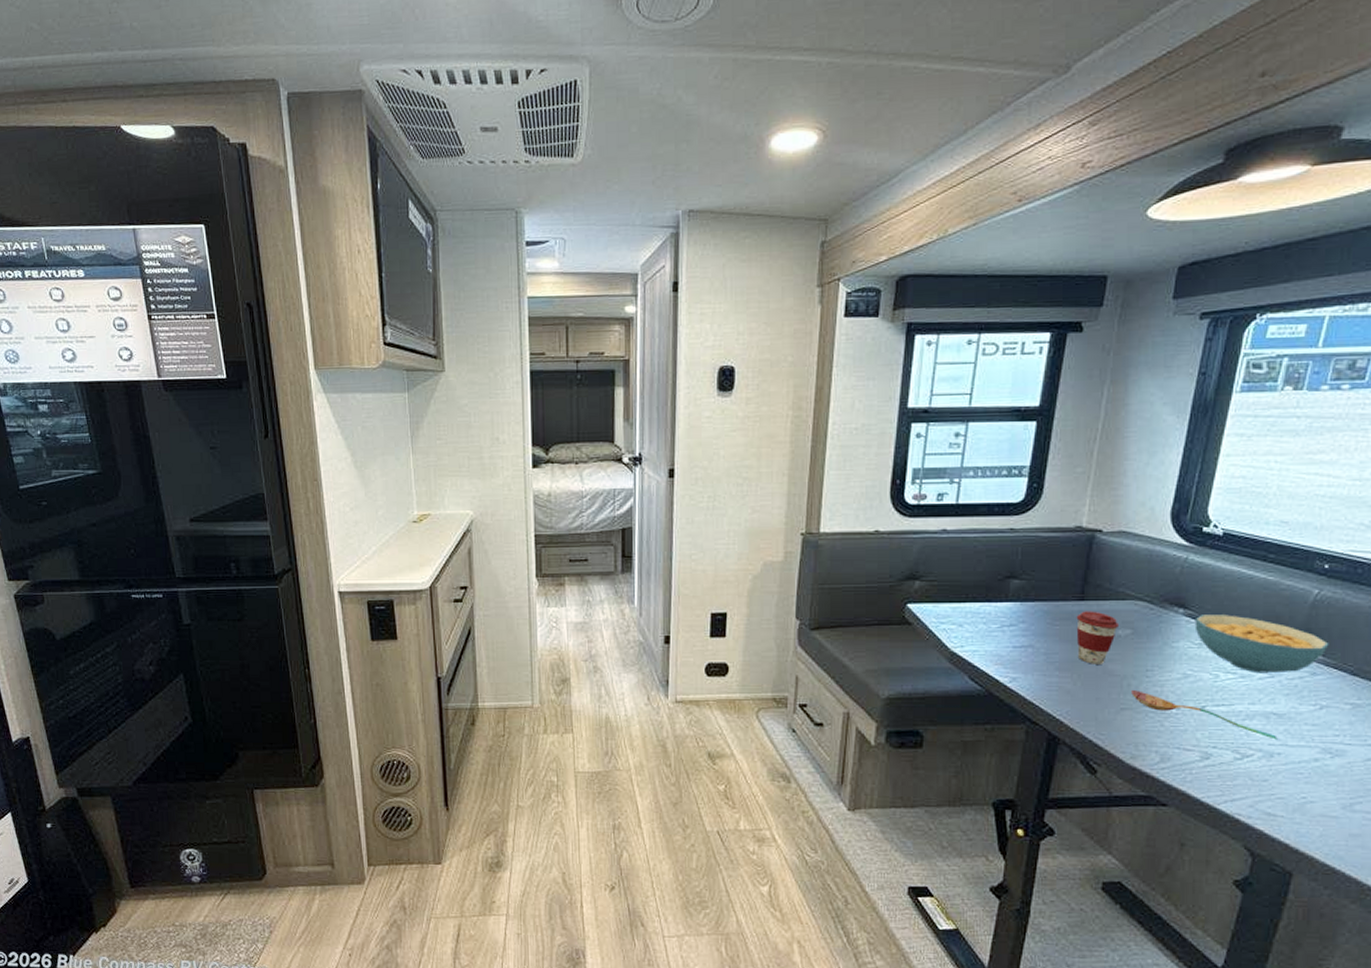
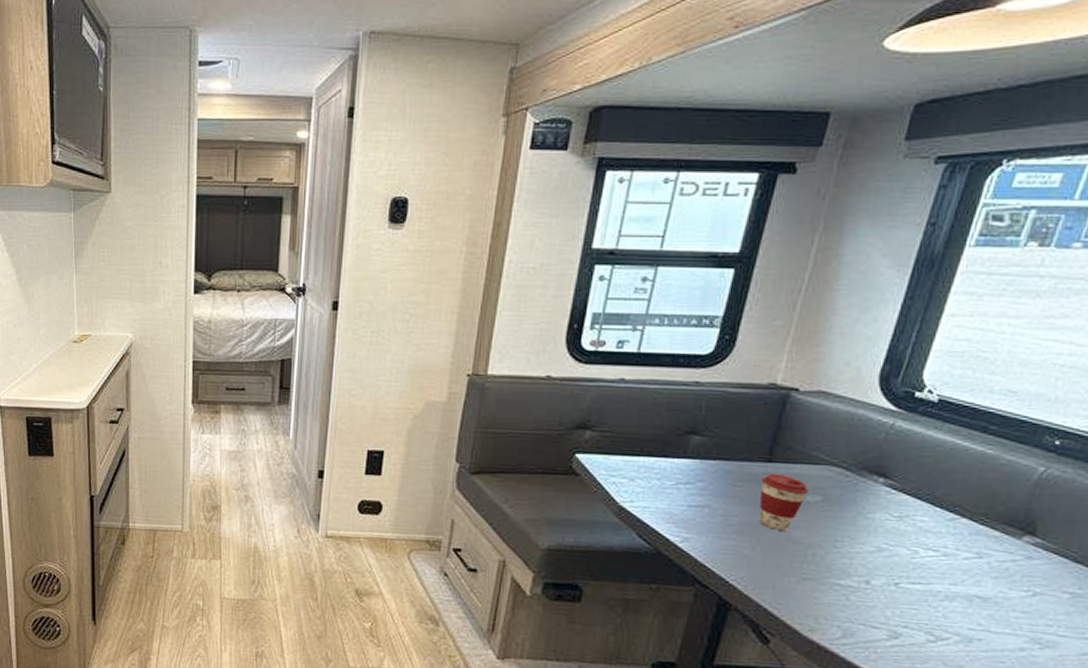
soupspoon: present [1131,690,1278,740] -> none [816,560,980,625]
cereal bowl: present [1194,615,1329,674] -> none [895,486,1052,555]

